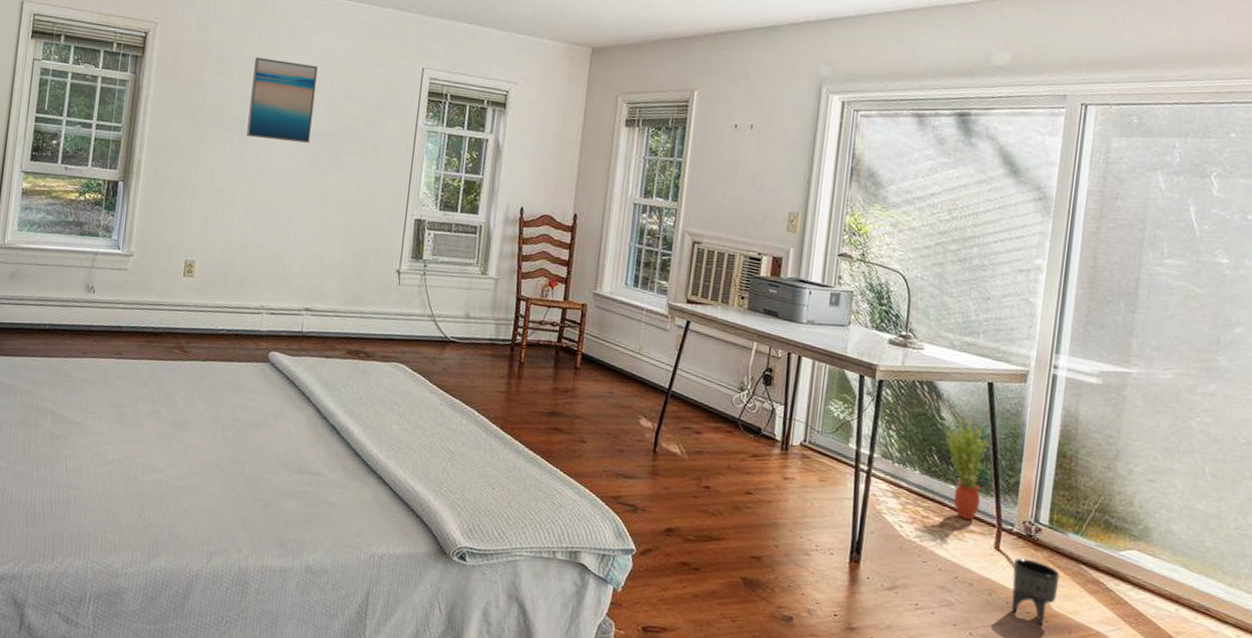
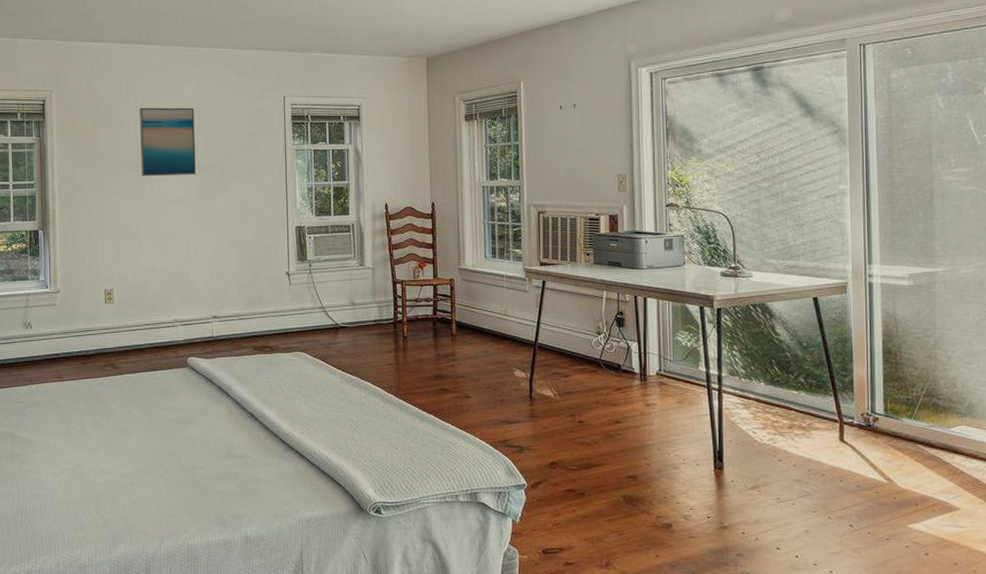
potted plant: present [943,417,990,520] -> none [779,331,823,418]
planter: present [1011,558,1060,626] -> none [858,446,901,502]

